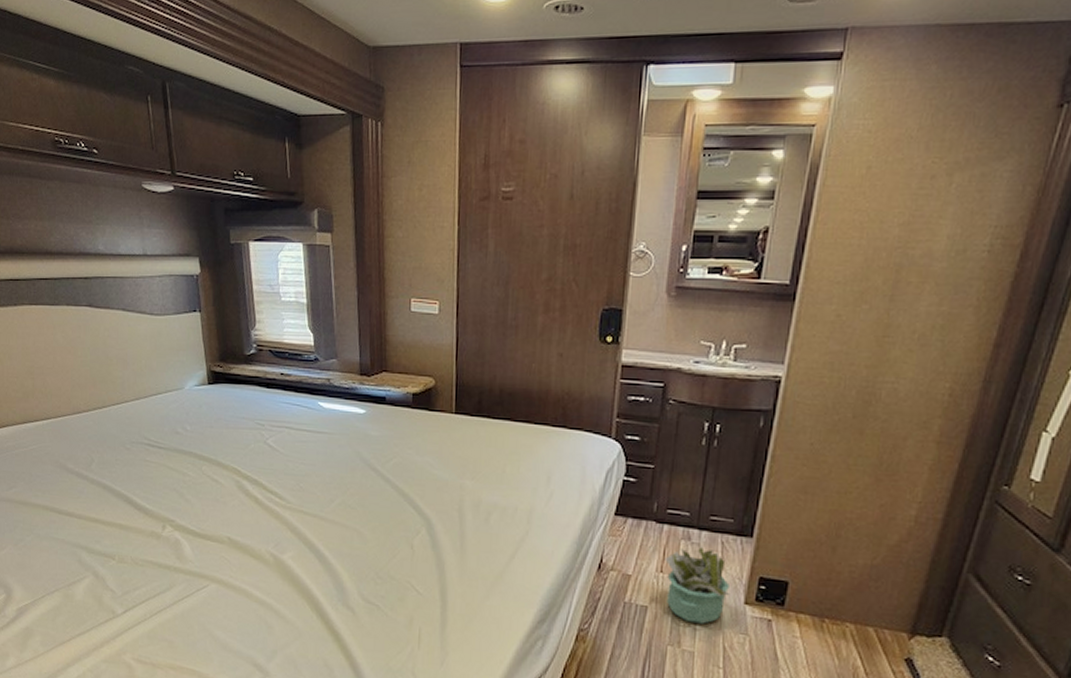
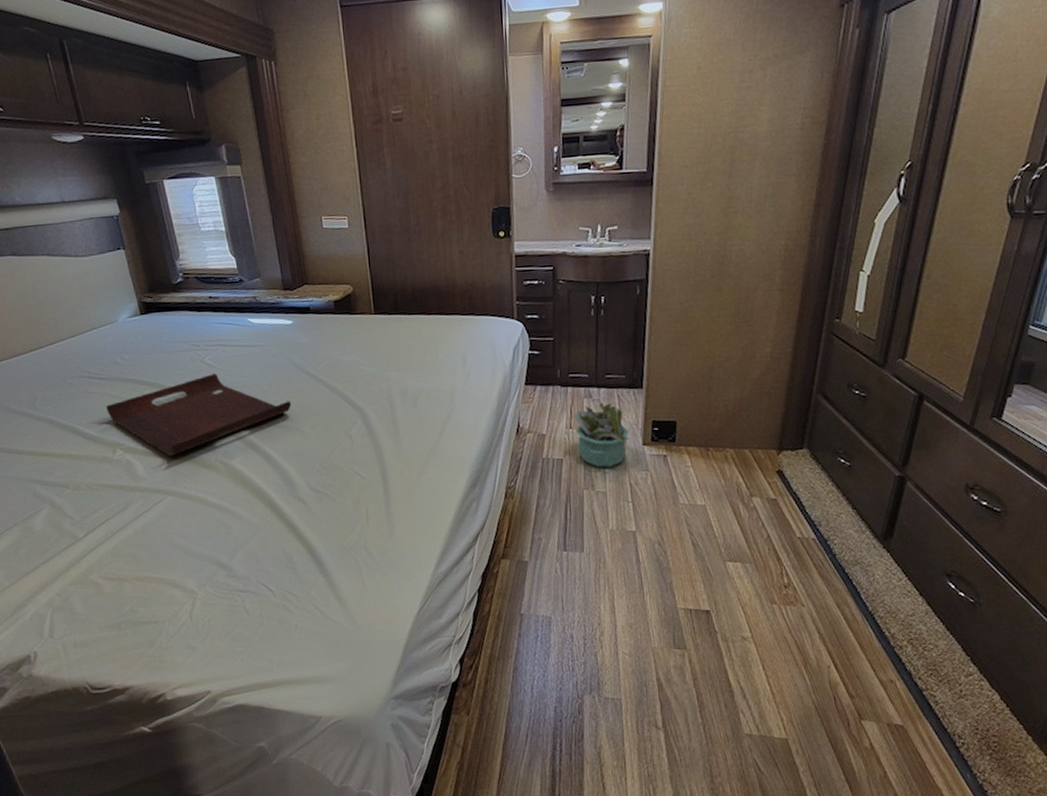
serving tray: none [161,457,354,542] -> present [106,374,292,457]

